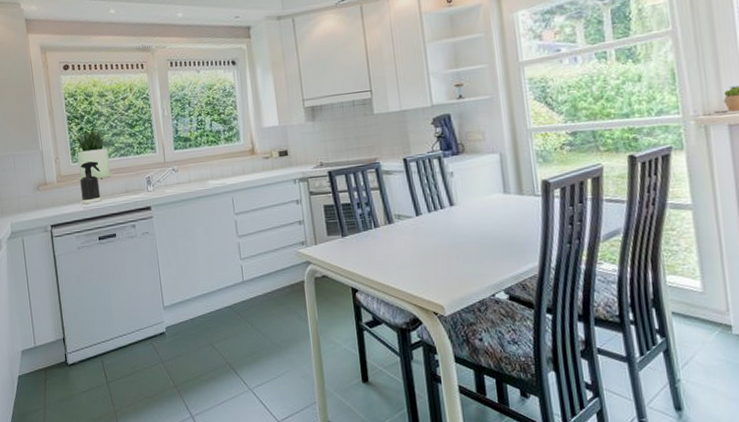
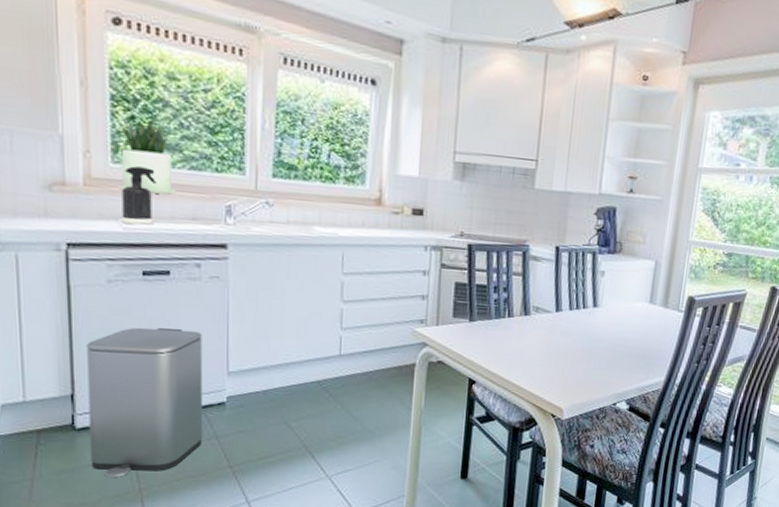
pedal bin: none [69,276,153,402] -> present [87,327,203,477]

